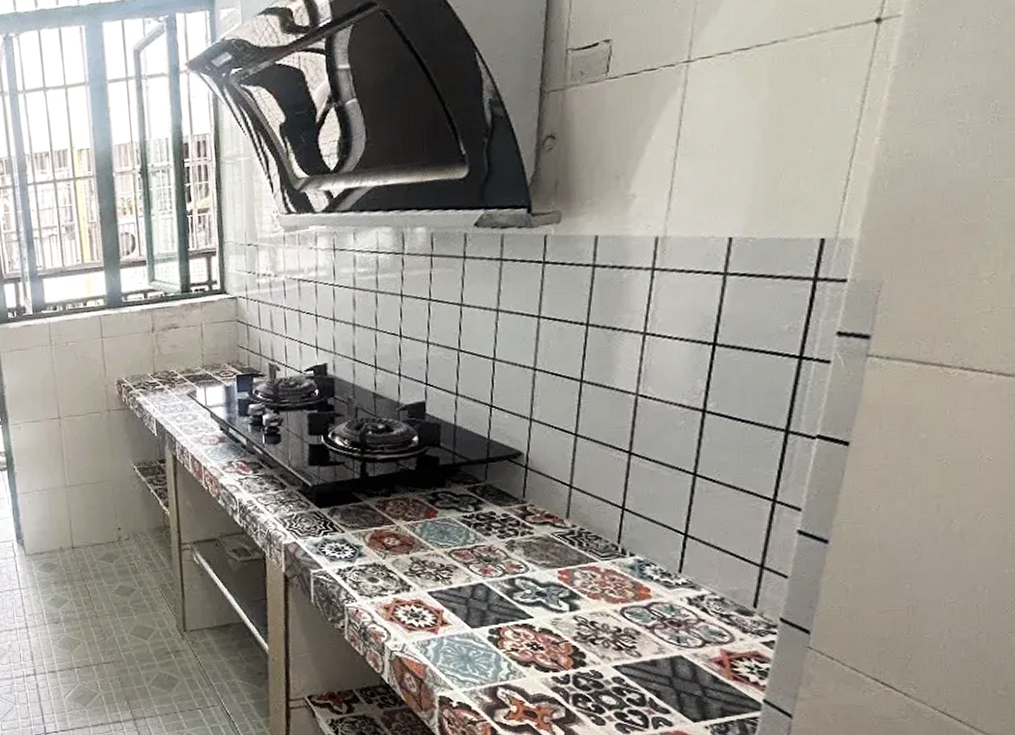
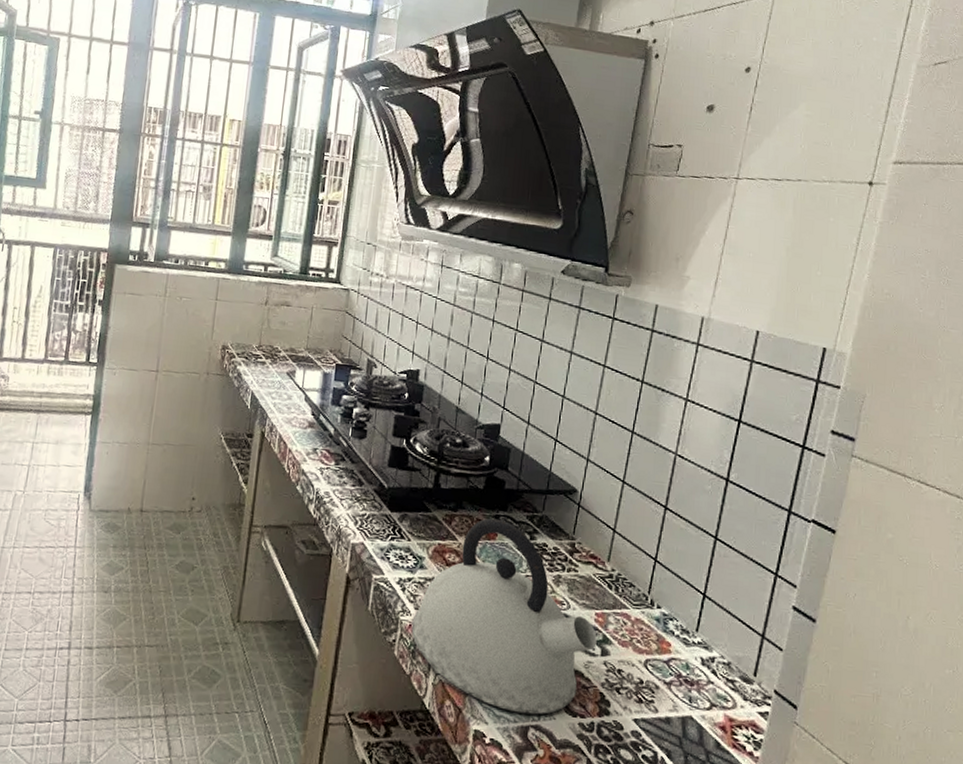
kettle: none [358,496,563,676] -> present [411,518,597,715]

